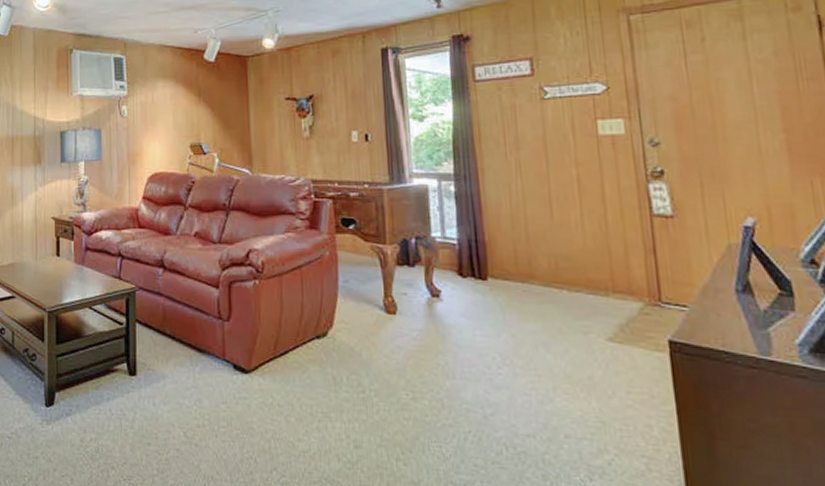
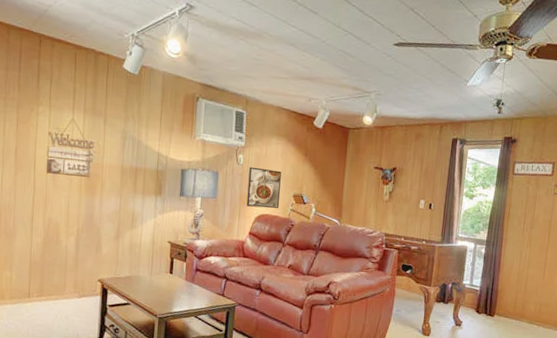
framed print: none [135,118,175,165] -> present [246,166,282,209]

